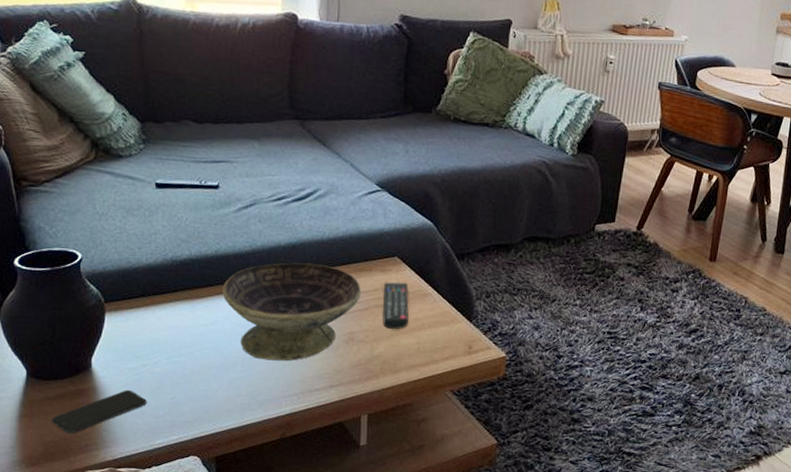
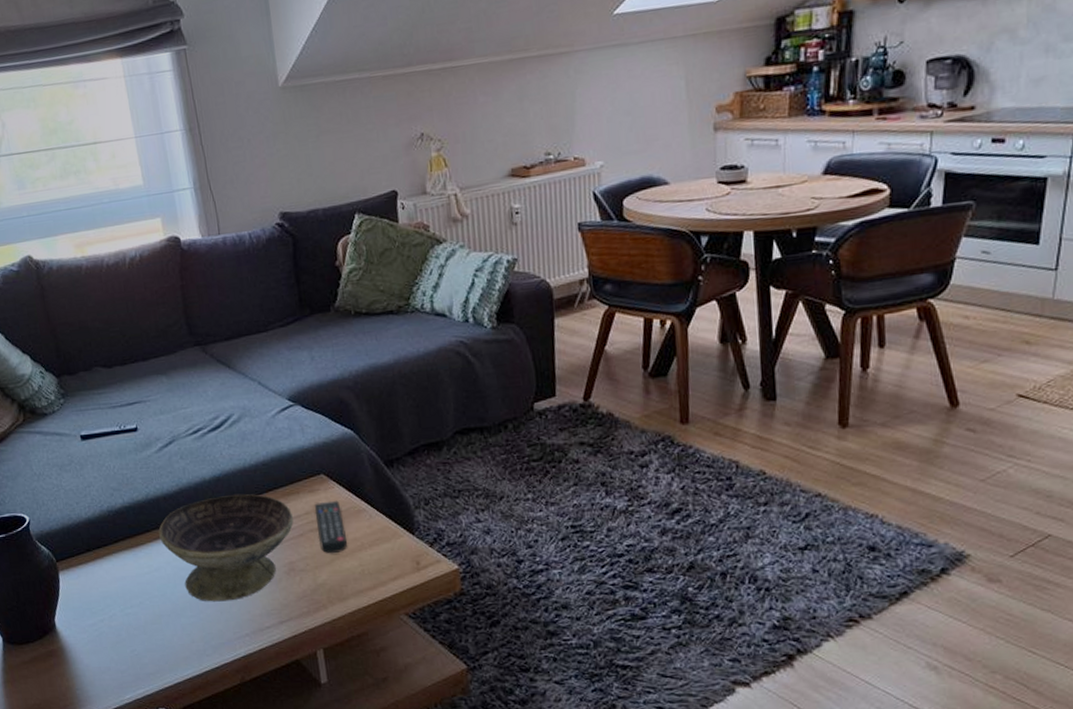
smartphone: present [51,389,147,434] -> none [30,646,111,696]

